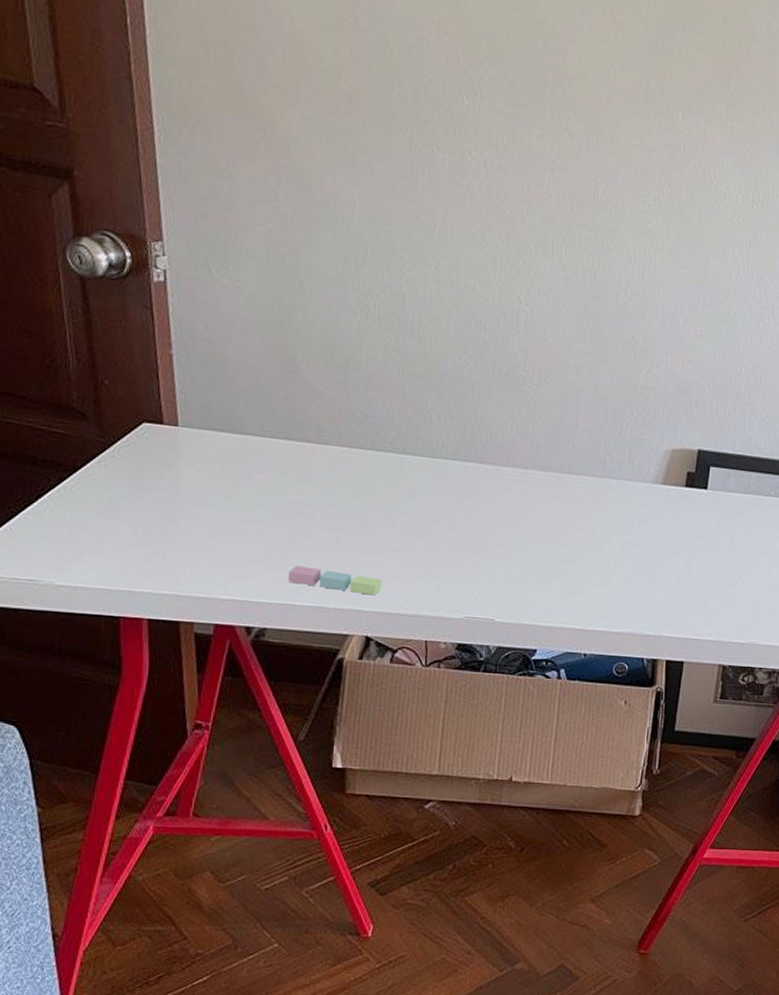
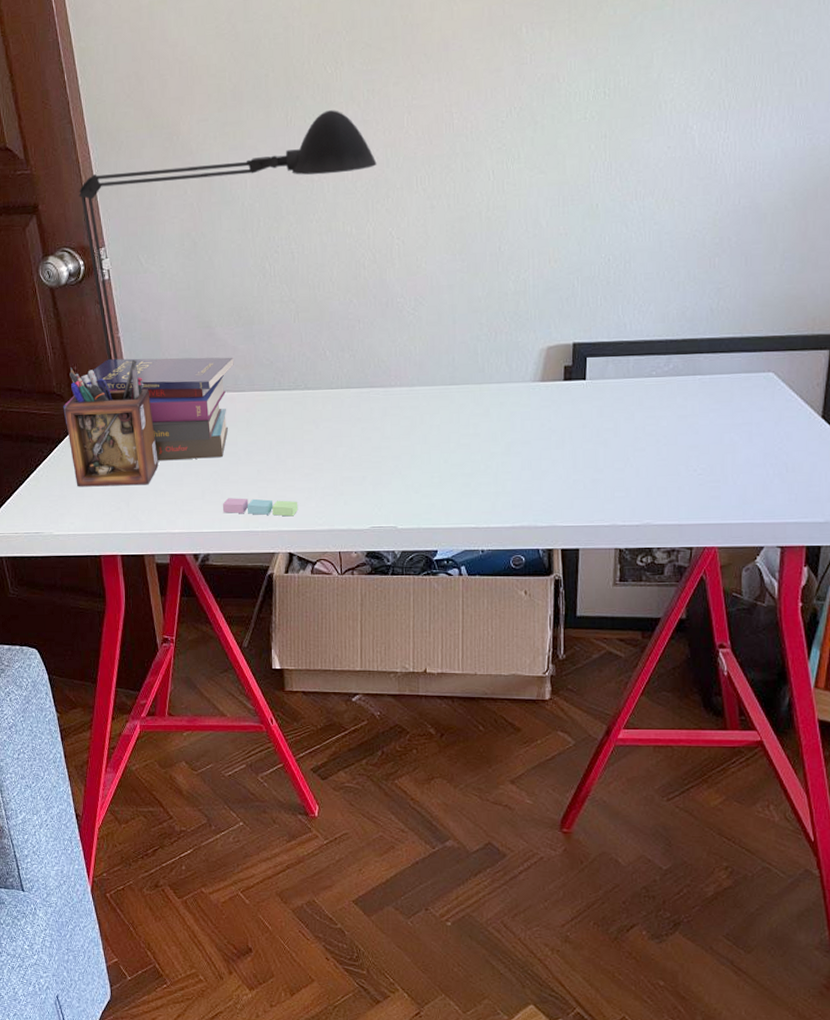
books: none [84,379,319,517] -> present [63,357,234,461]
desk organizer: none [85,380,210,538] -> present [64,359,159,487]
desk lamp: none [132,145,511,382] -> present [78,110,377,361]

